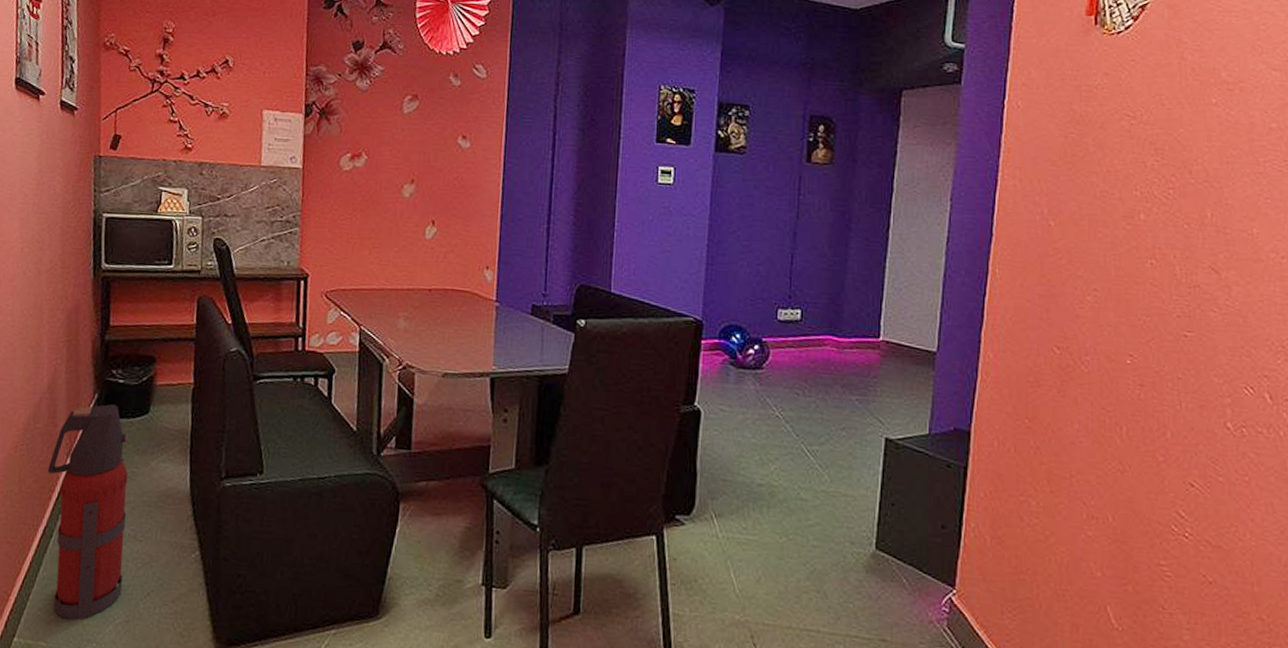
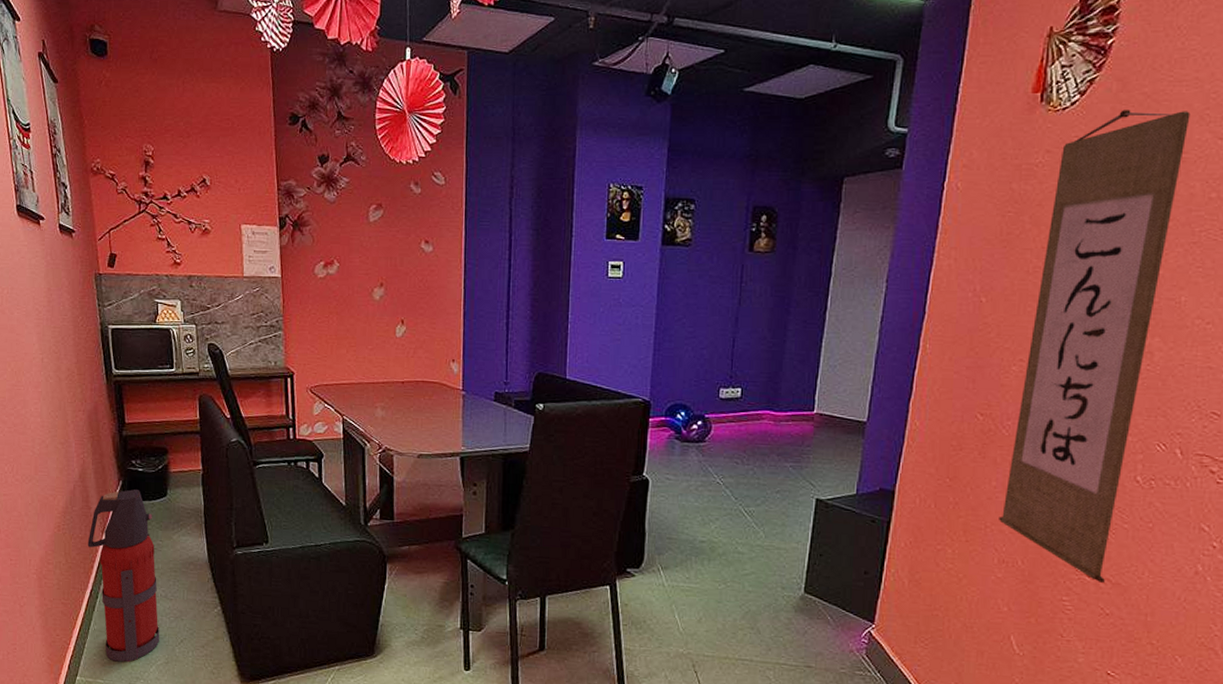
wall scroll: none [1084,36,1243,546] -> present [999,110,1191,584]

